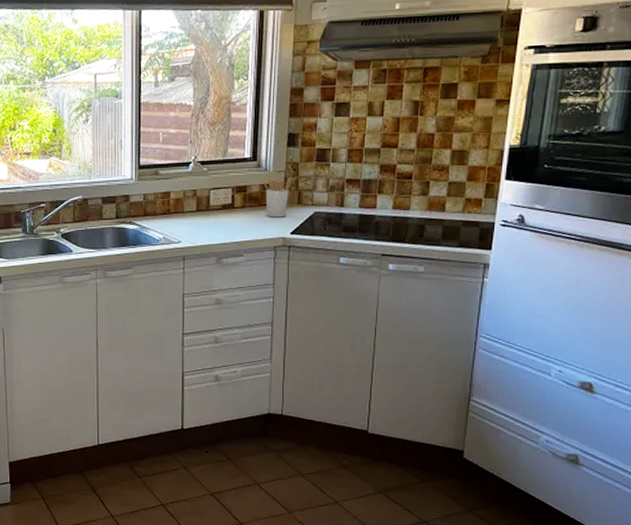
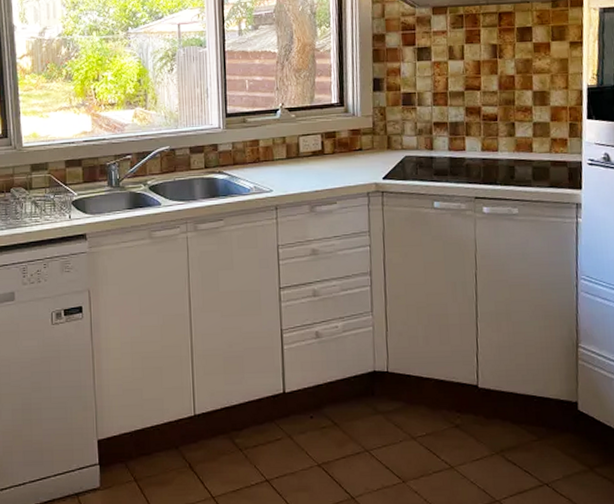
utensil holder: present [262,176,292,218] -> none [351,121,380,163]

